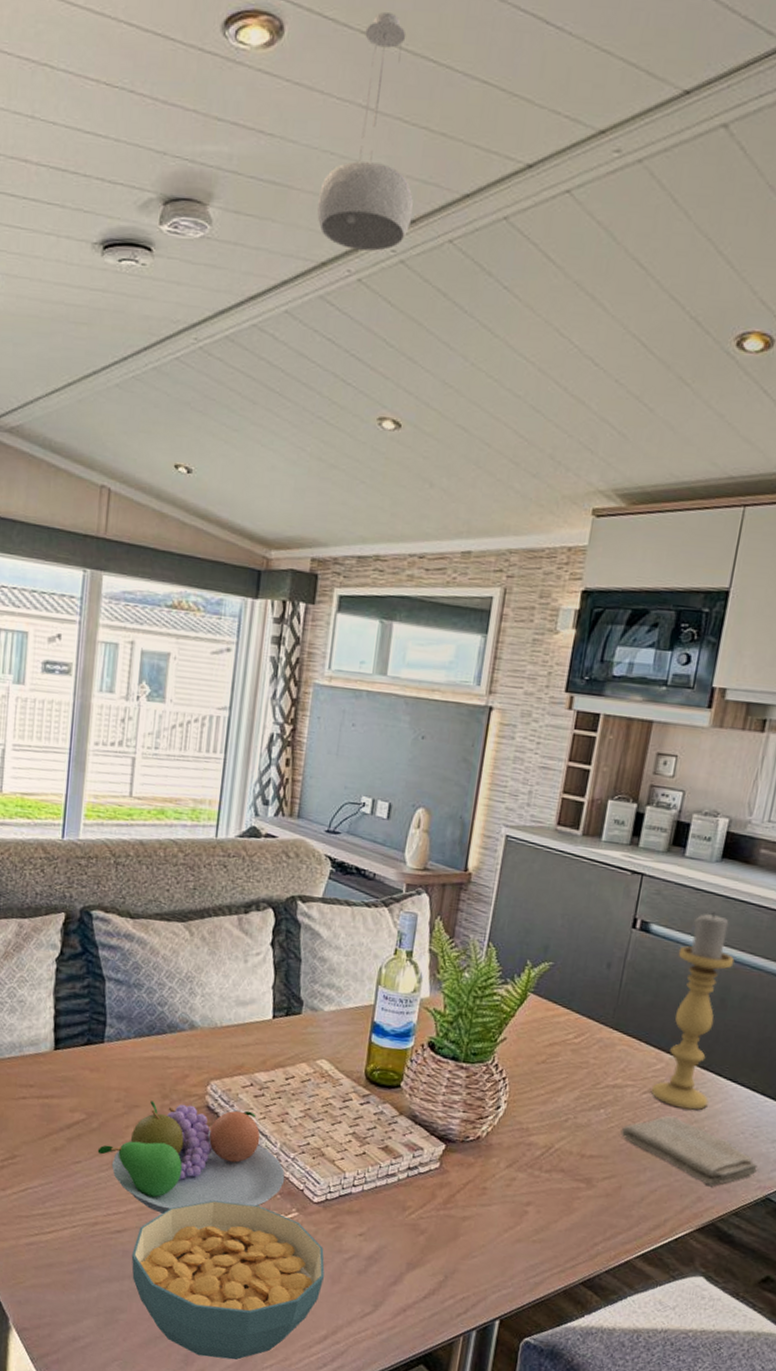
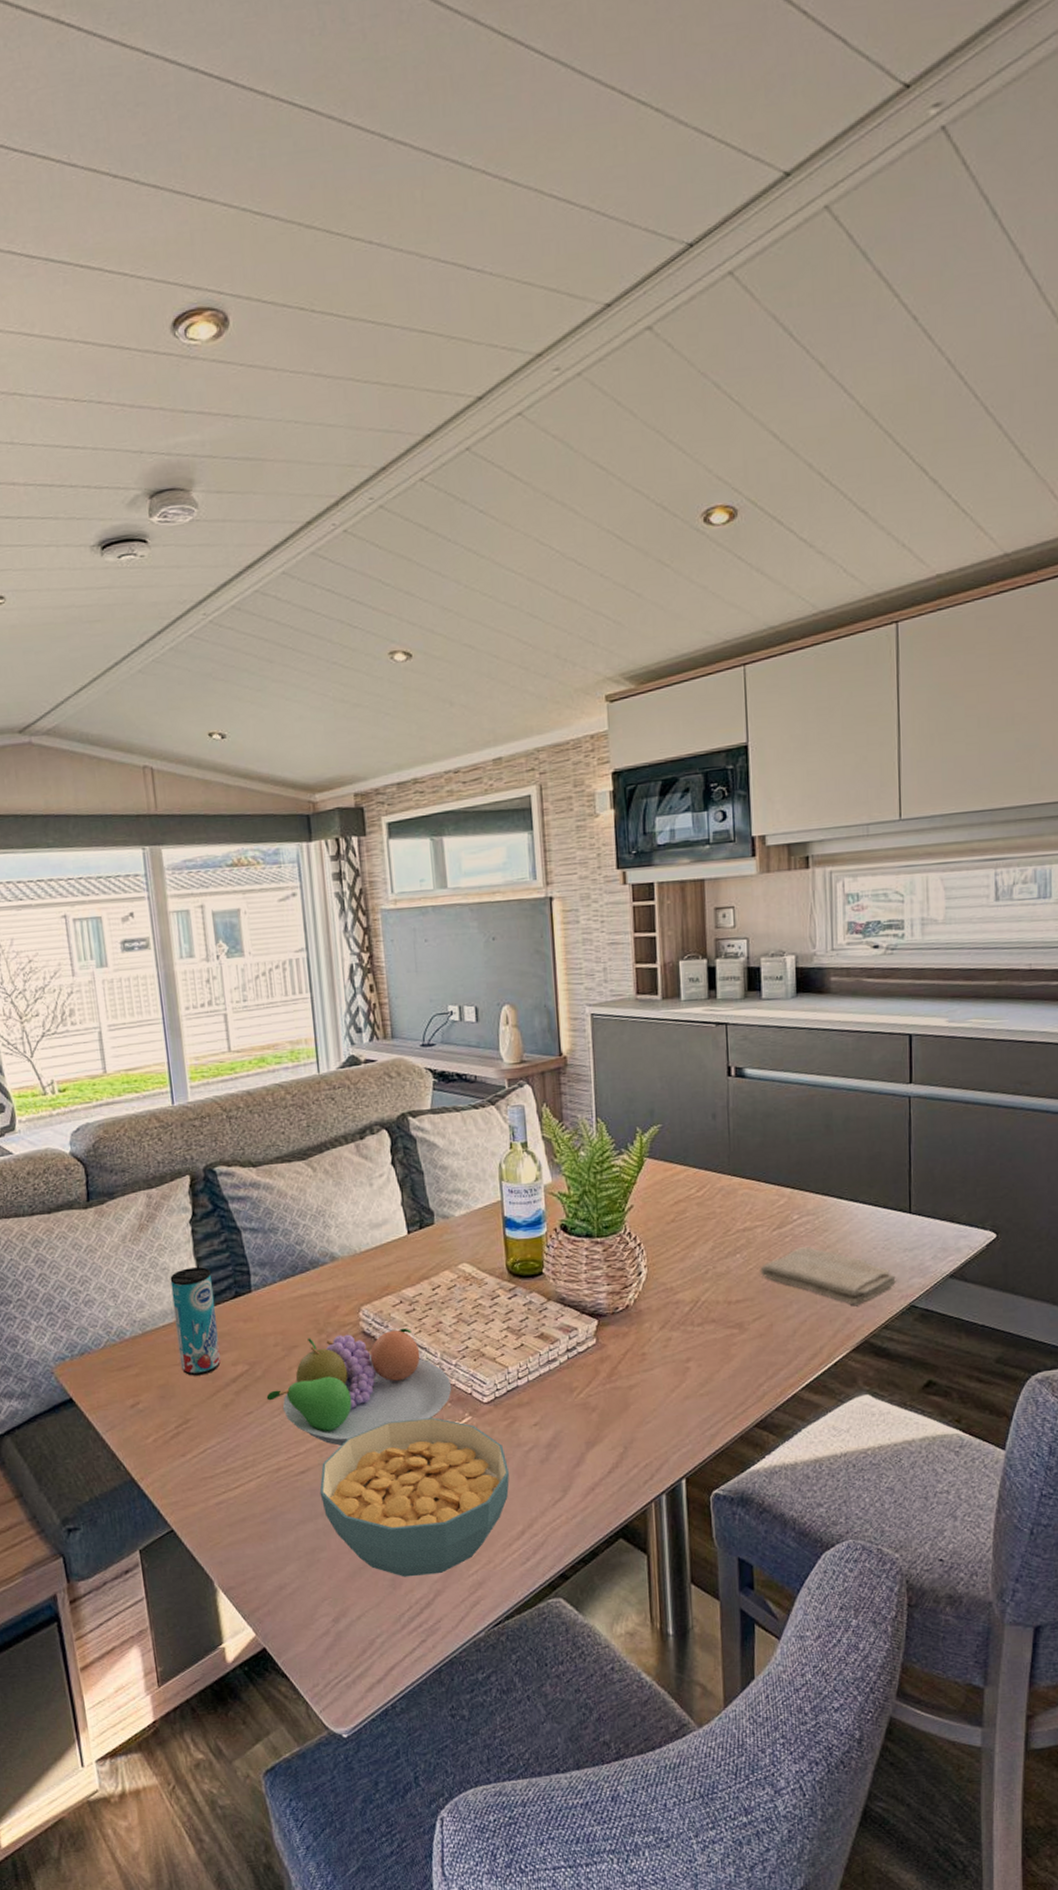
beverage can: none [18,1005,67,1115] -> present [170,1267,222,1376]
pendant light: present [317,12,414,251] -> none [291,287,382,505]
candle holder: present [651,912,735,1110] -> none [776,1045,836,1238]

